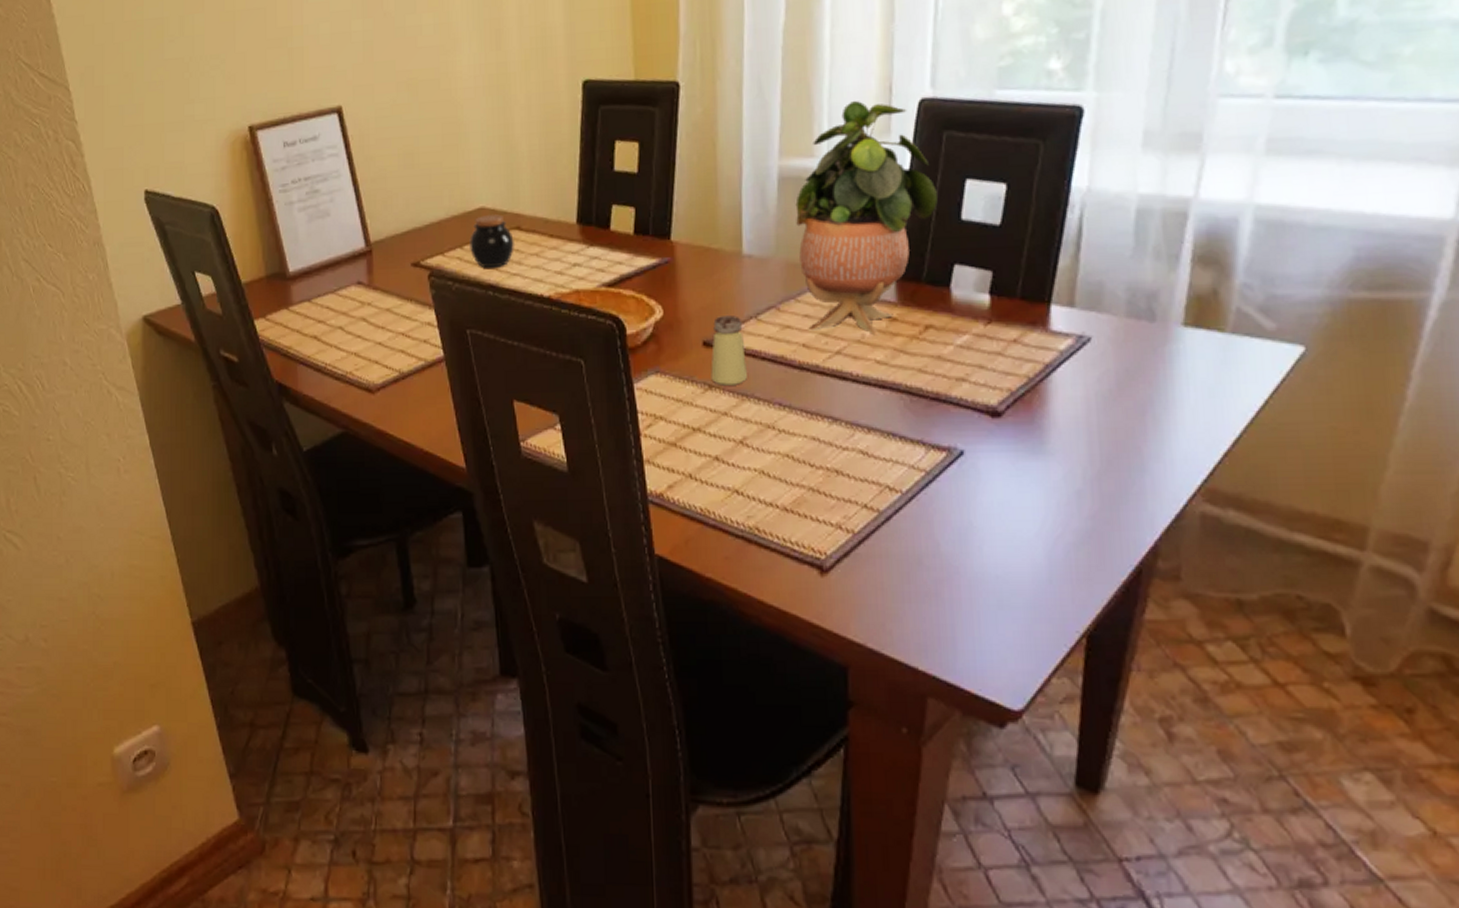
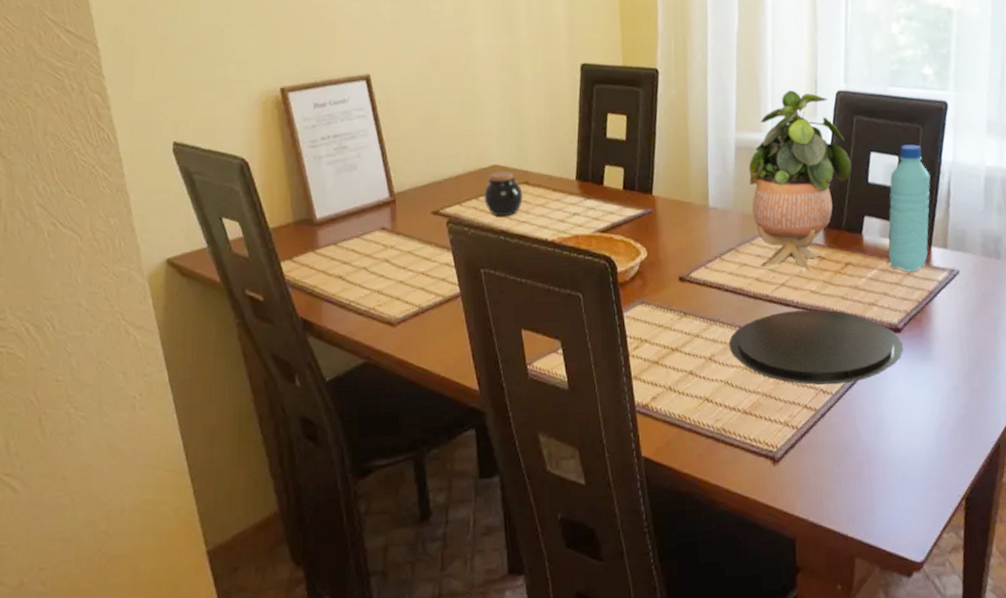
saltshaker: present [711,315,747,386] -> none [685,256,714,313]
plate: none [765,384,1005,481] -> present [728,310,904,385]
water bottle: none [986,167,1053,339] -> present [888,144,931,272]

